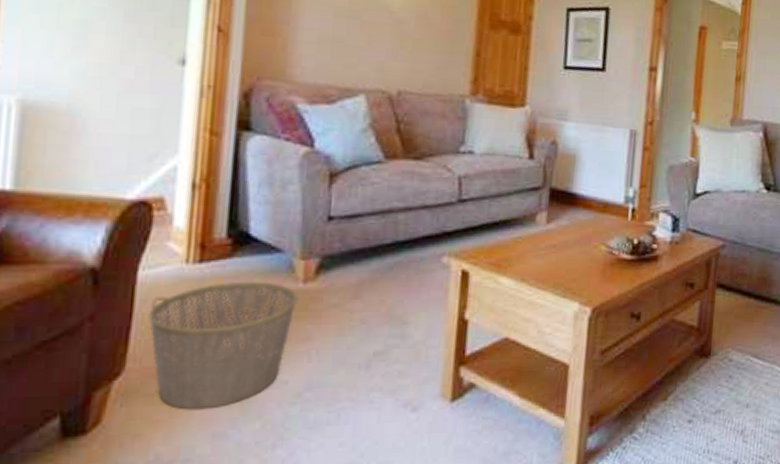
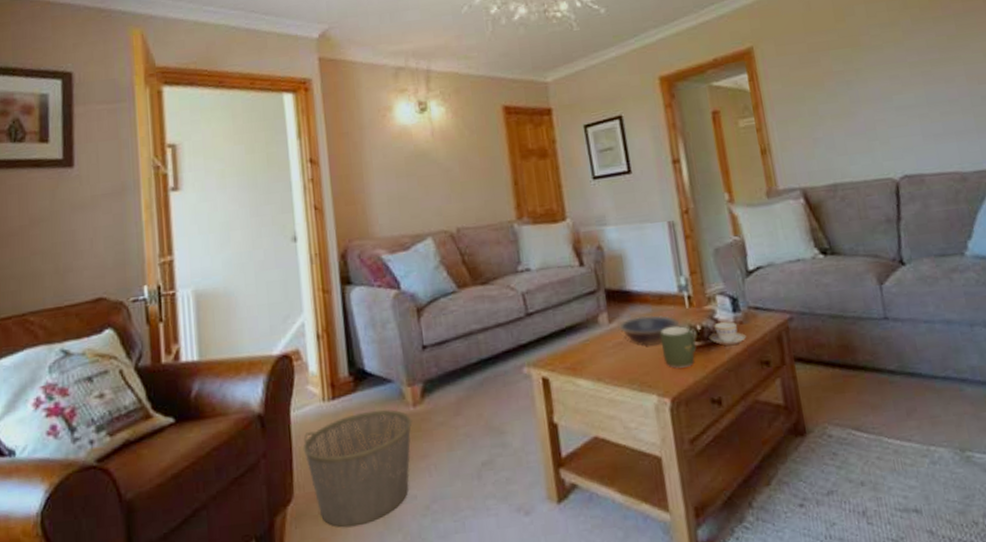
bowl: none [555,220,617,251] -> present [618,315,679,345]
mug: none [593,237,630,279] -> present [659,326,697,369]
teacup: none [643,240,679,264] -> present [709,322,747,346]

